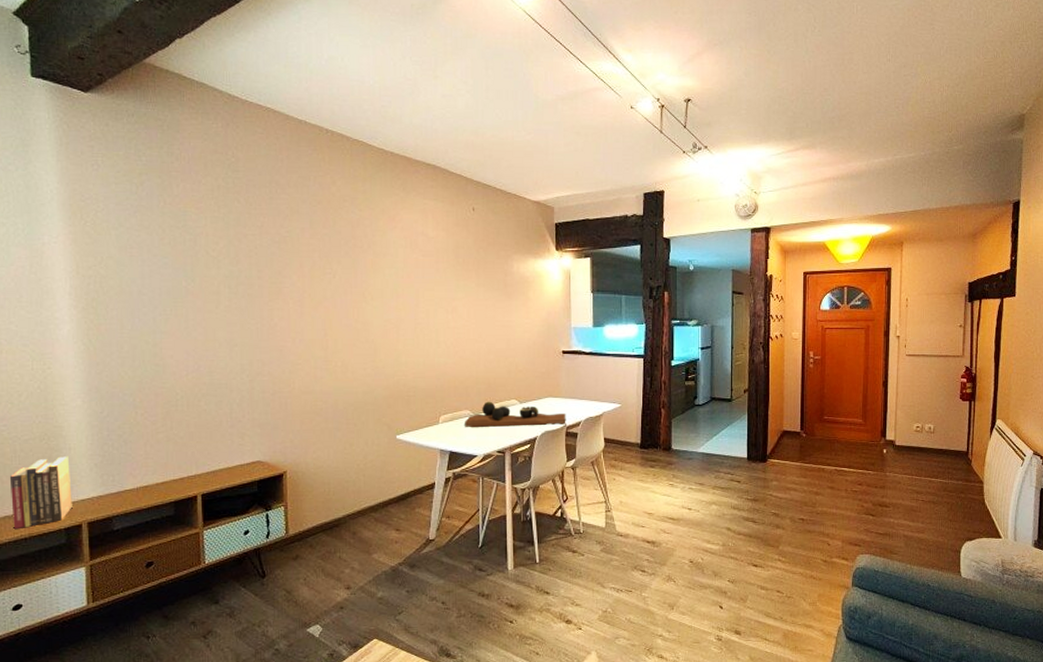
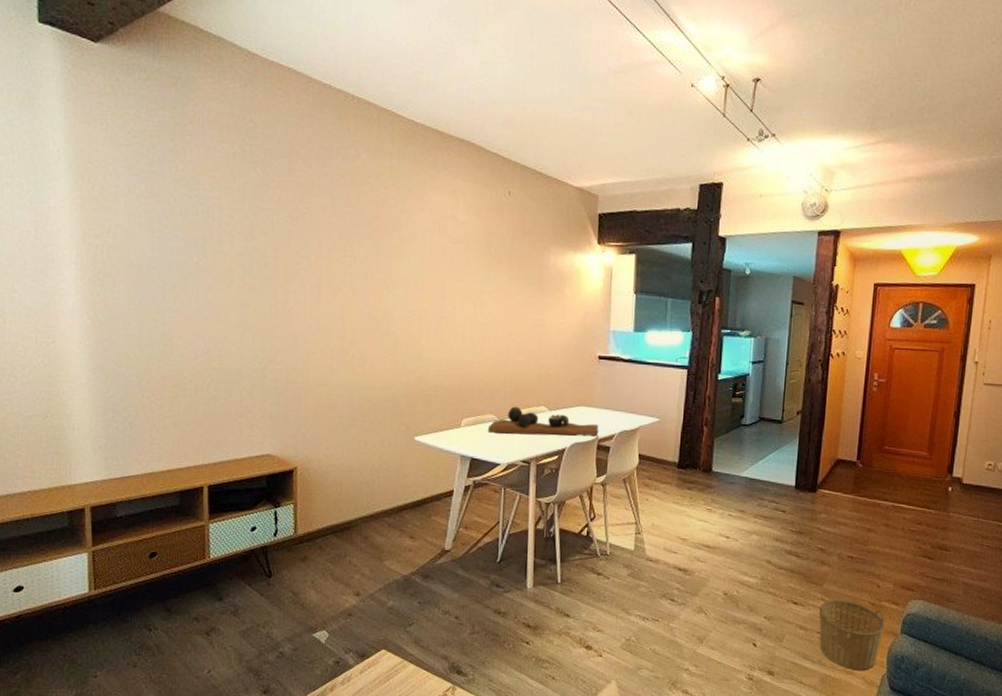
books: present [9,456,73,530] -> none [11,436,75,509]
basket: none [777,559,837,624] -> present [819,599,885,671]

